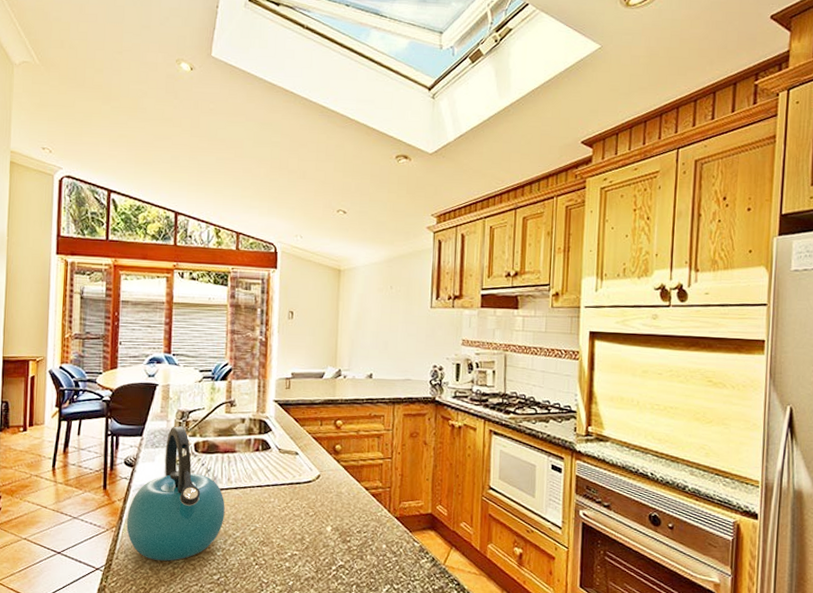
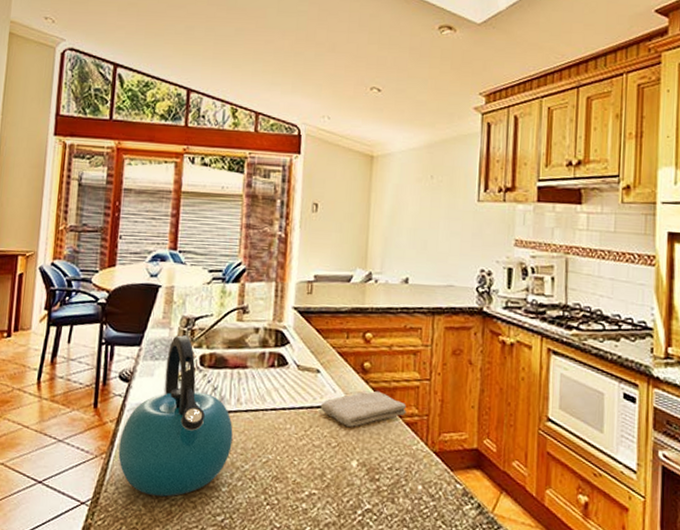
washcloth: none [299,468,372,499] -> present [320,390,407,427]

